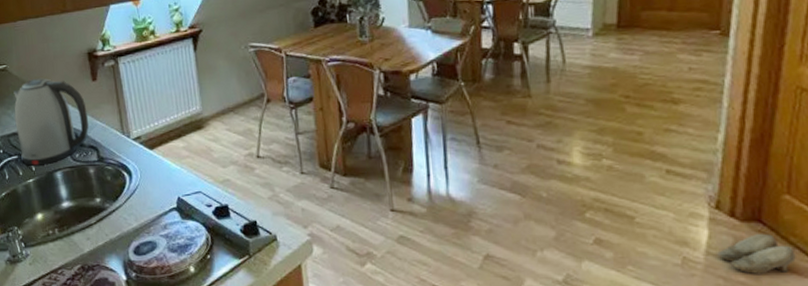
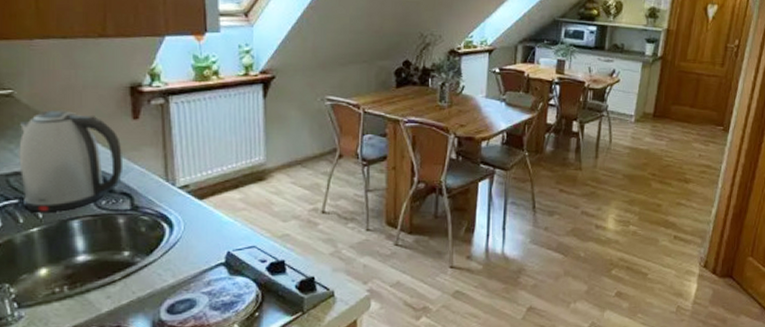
slippers: present [717,233,796,274] -> none [701,286,751,318]

